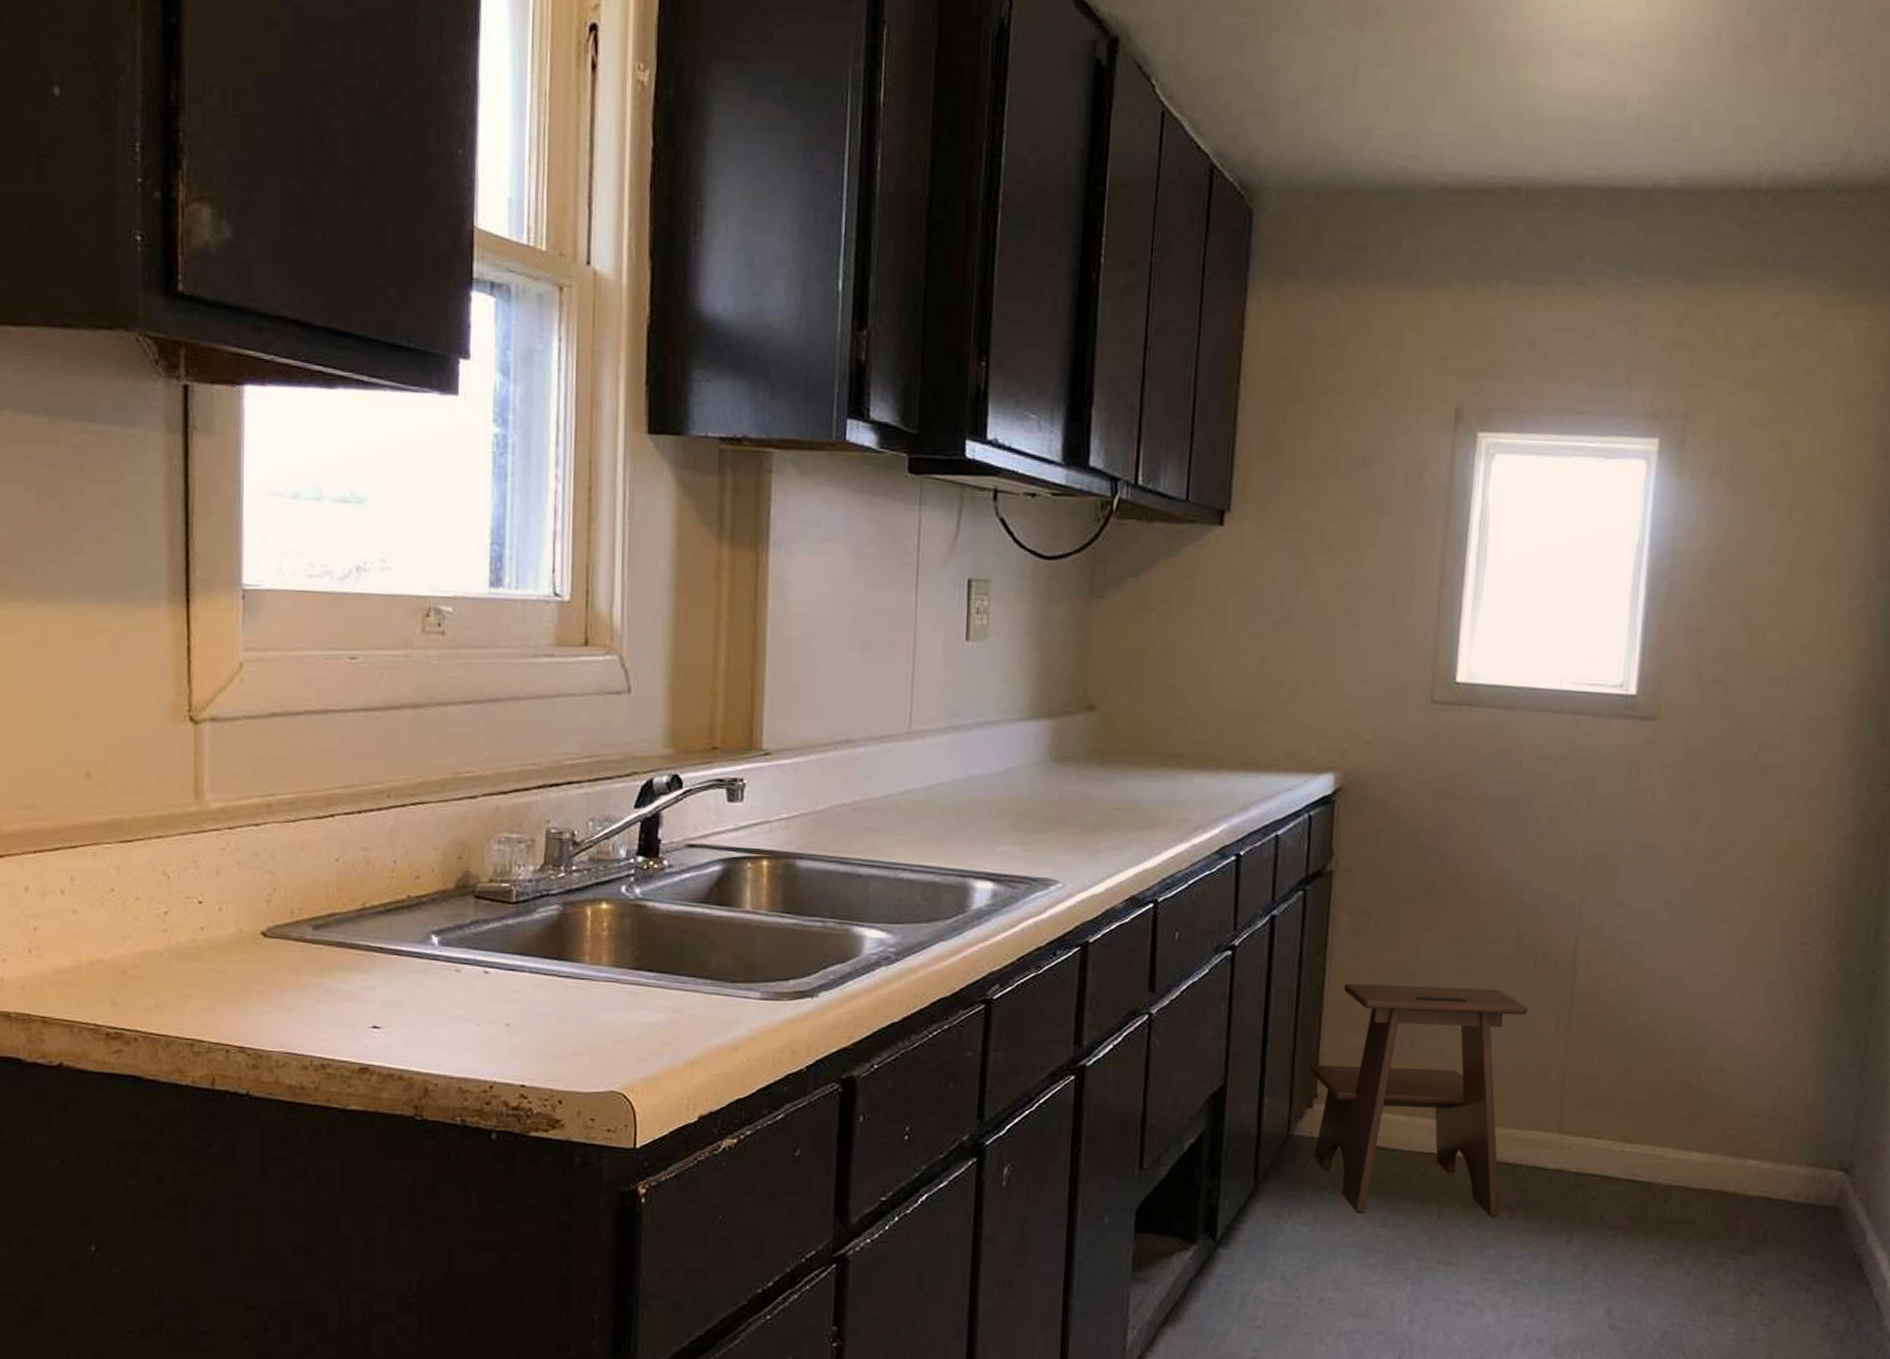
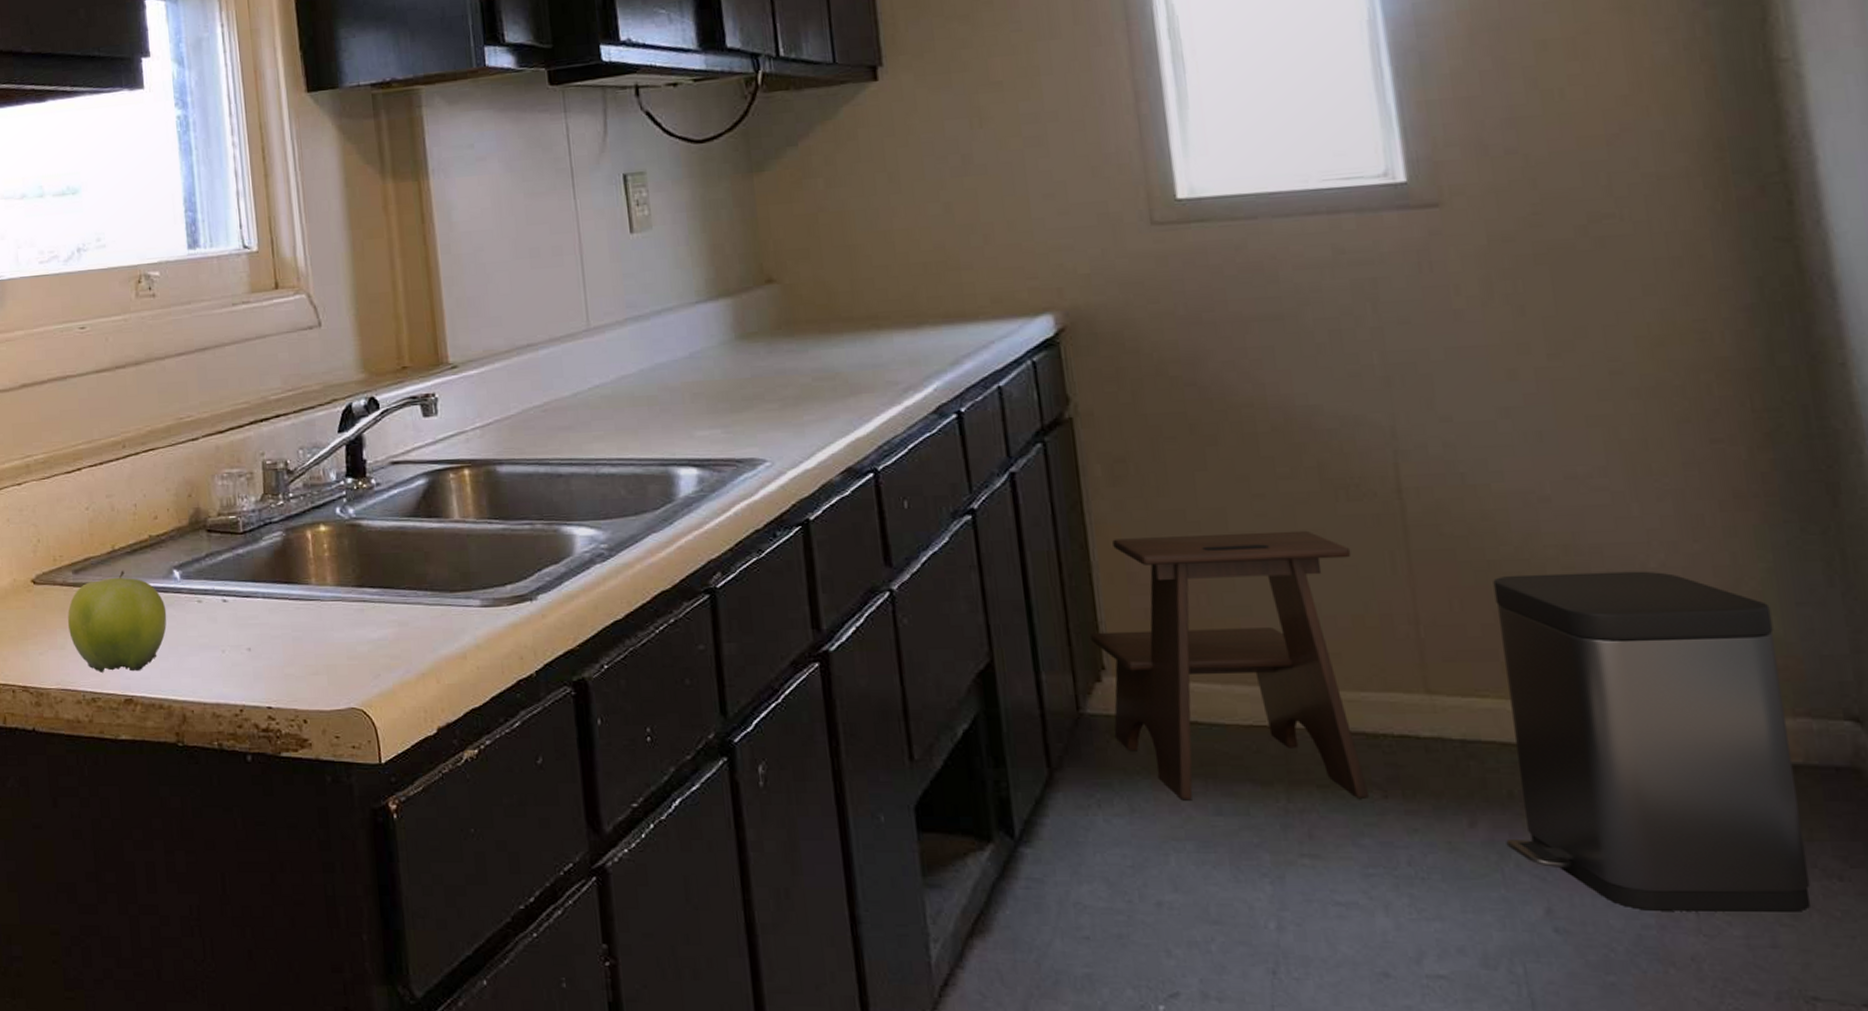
fruit: none [300,930,419,1040] -> present [67,570,167,672]
pedal bin: none [1590,1040,1810,1315] -> present [1493,571,1811,912]

